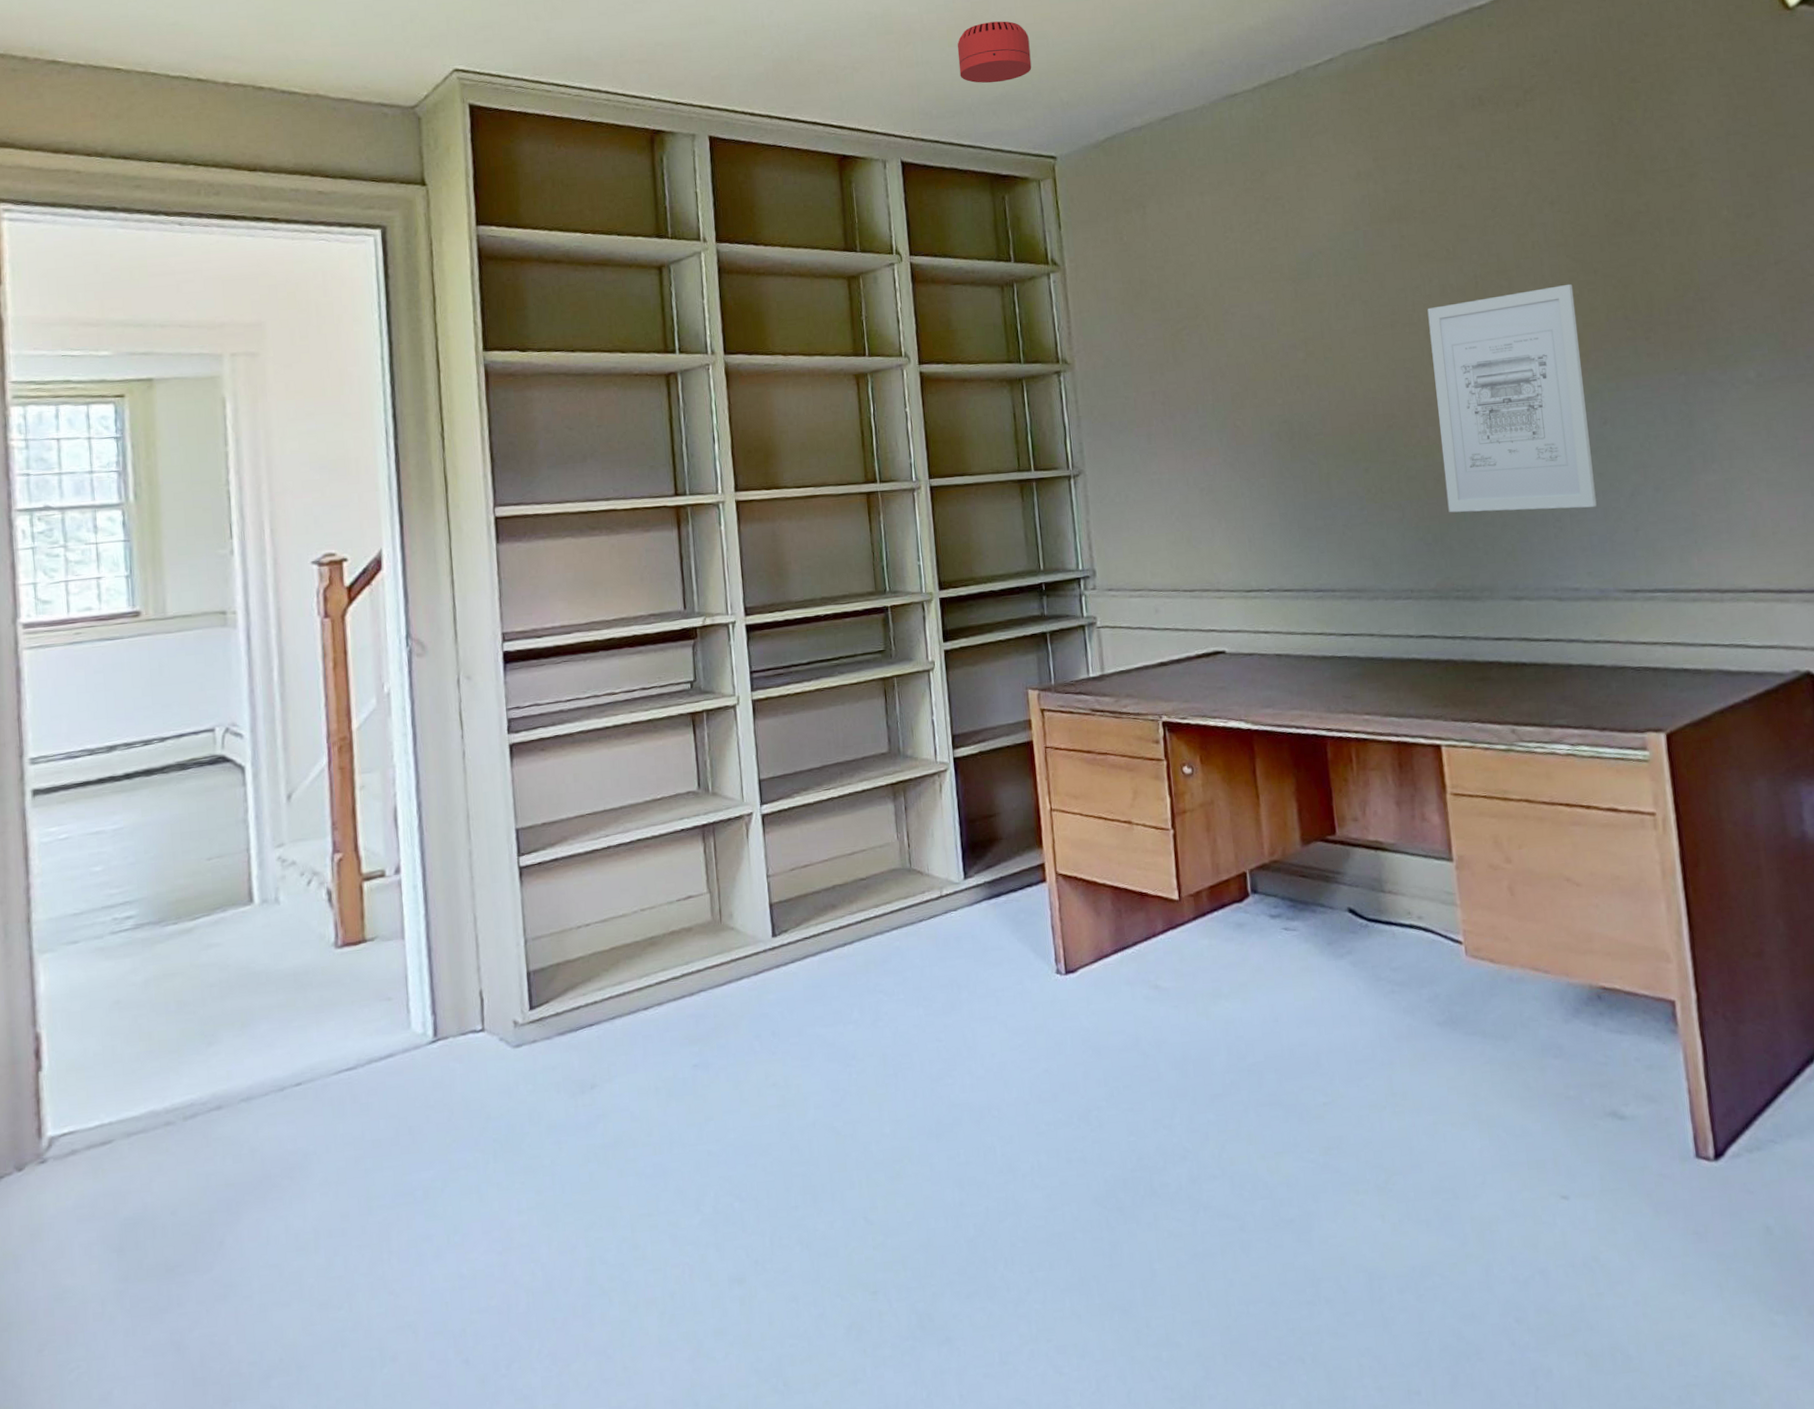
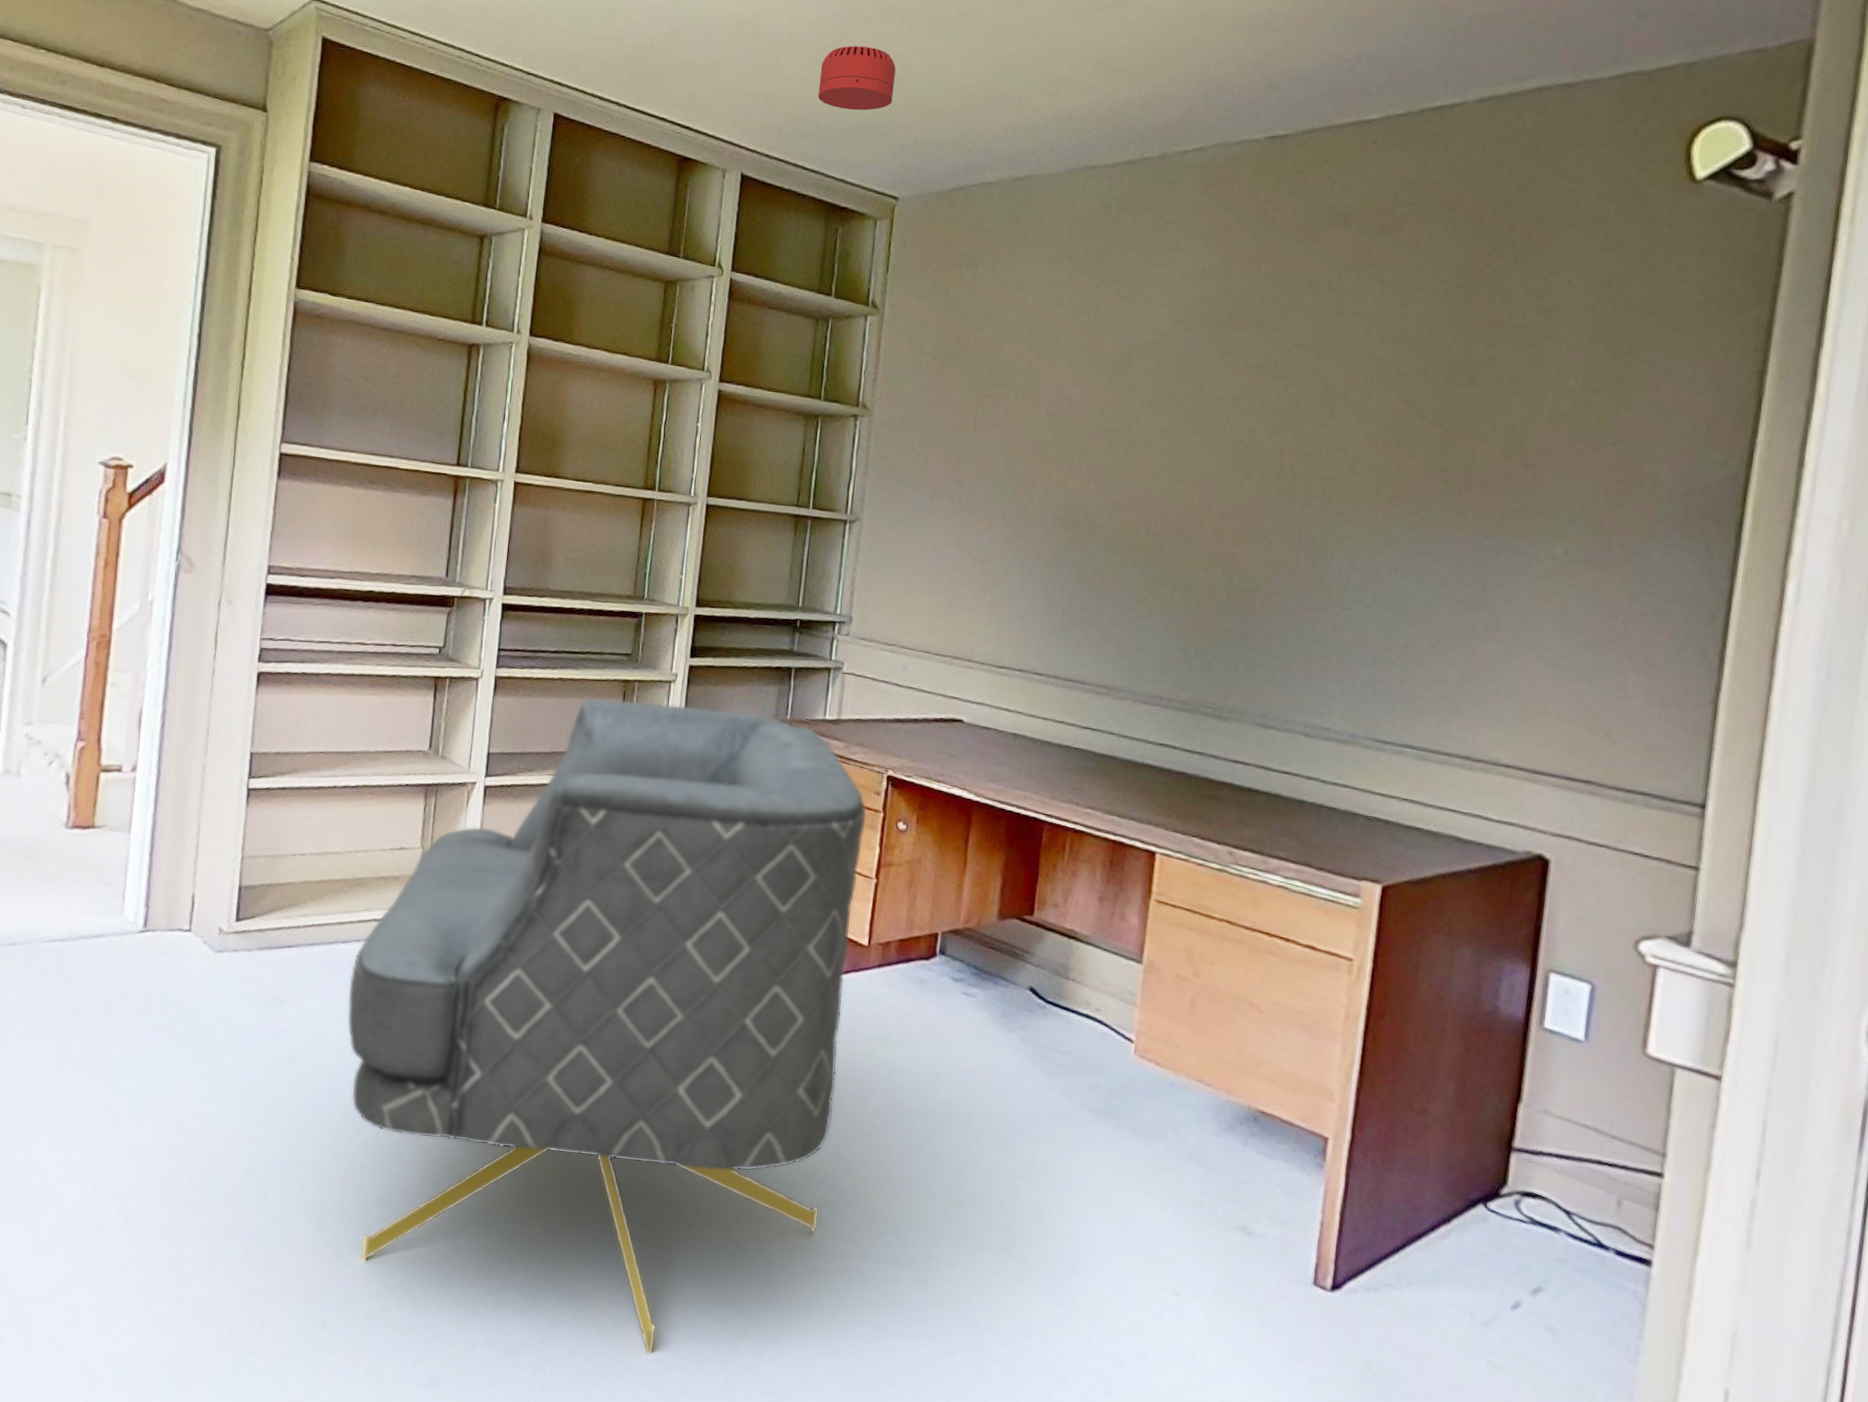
armchair: none [658,684,1189,1386] -> present [347,698,868,1355]
wall art: present [1427,284,1597,513] -> none [1216,421,1396,652]

